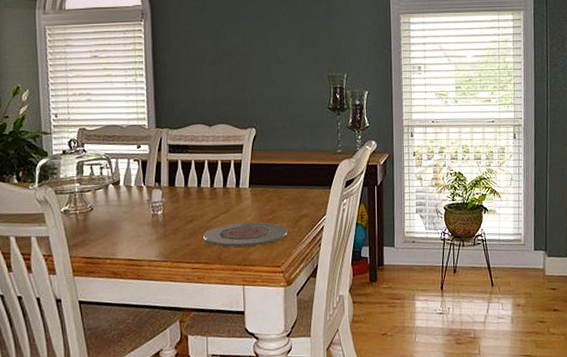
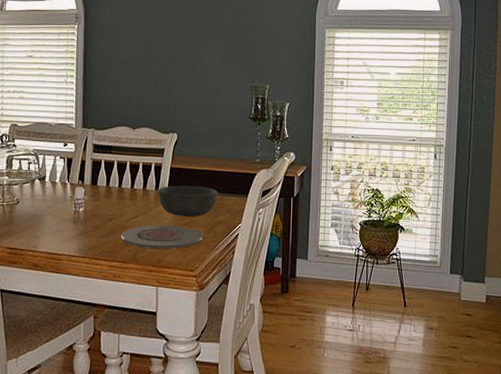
bowl: none [238,180,301,212] -> present [157,185,218,217]

